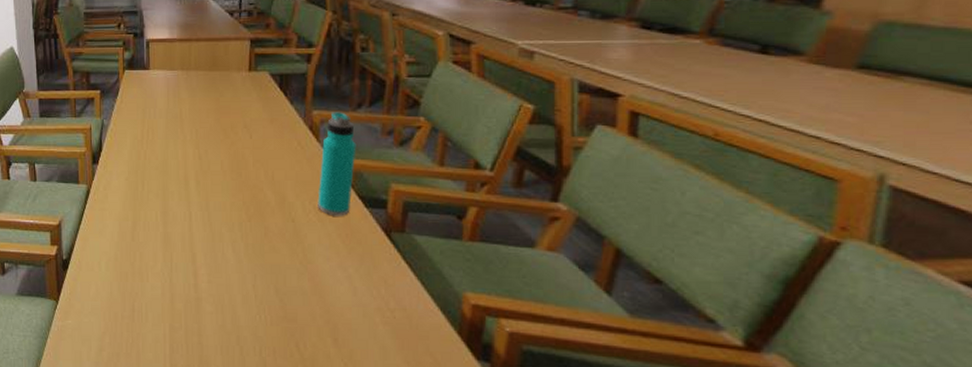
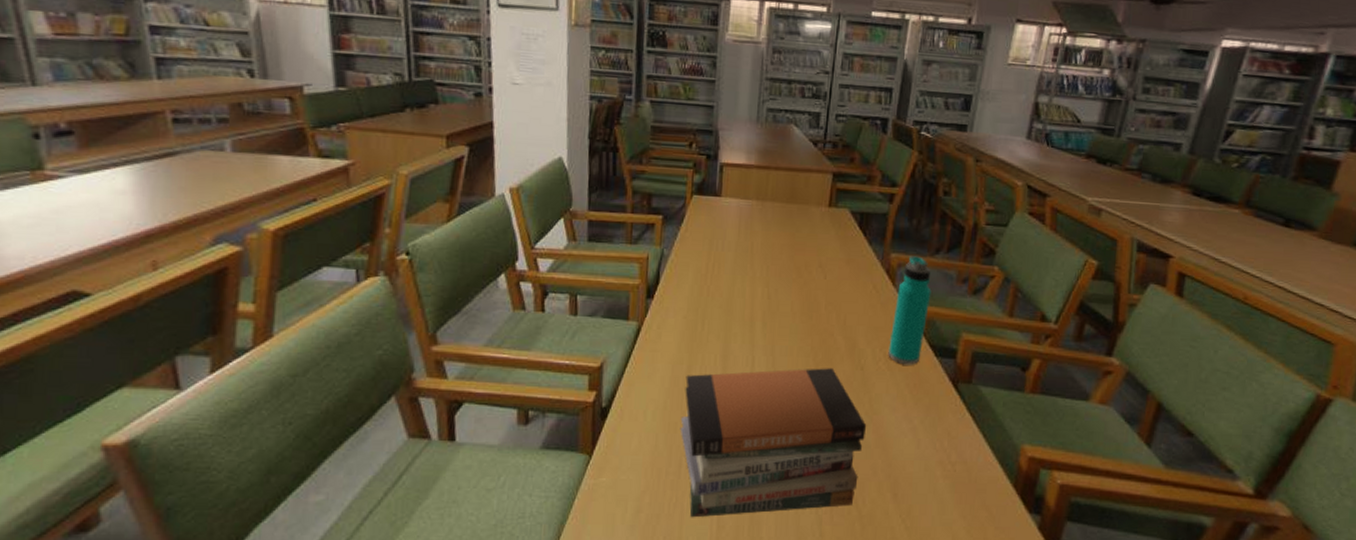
book stack: none [130,221,302,357] -> present [679,368,867,518]

